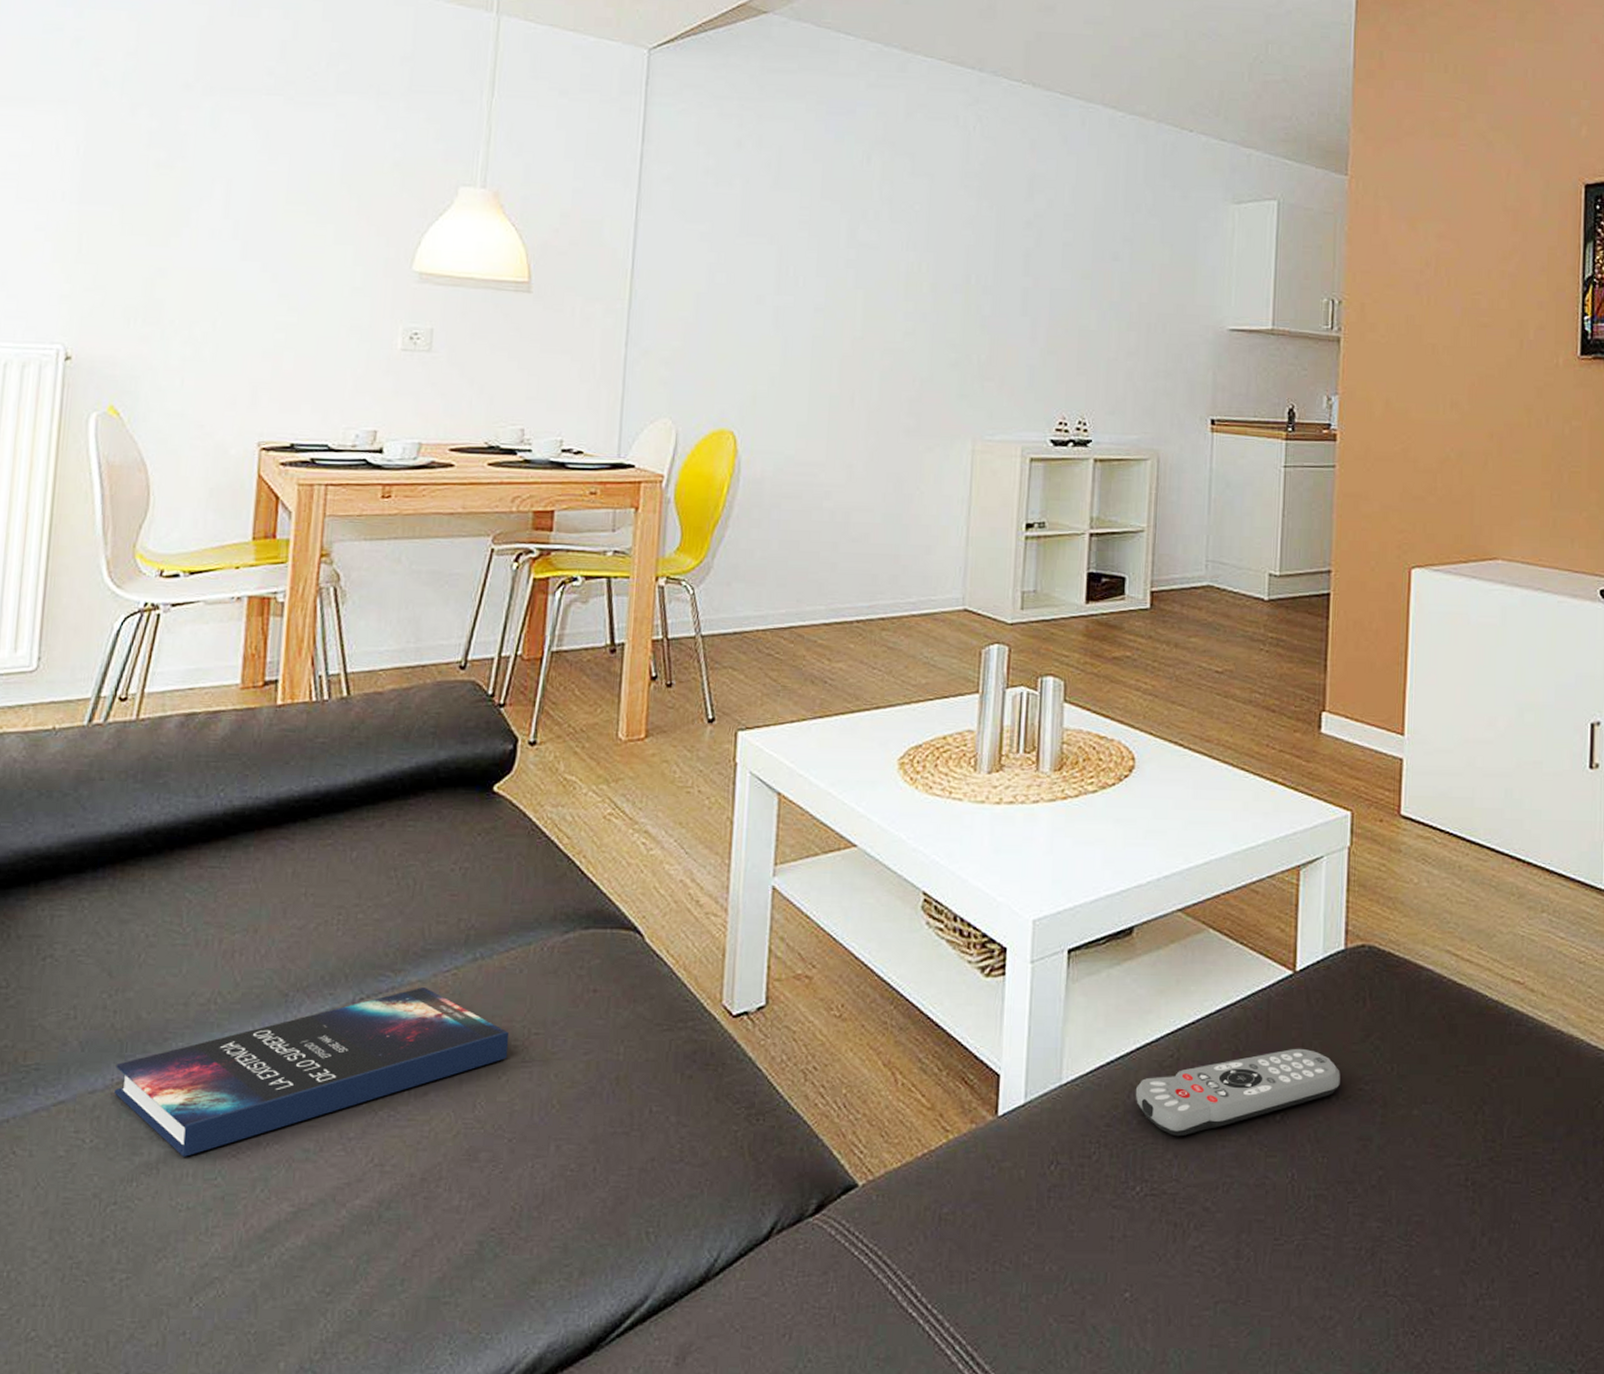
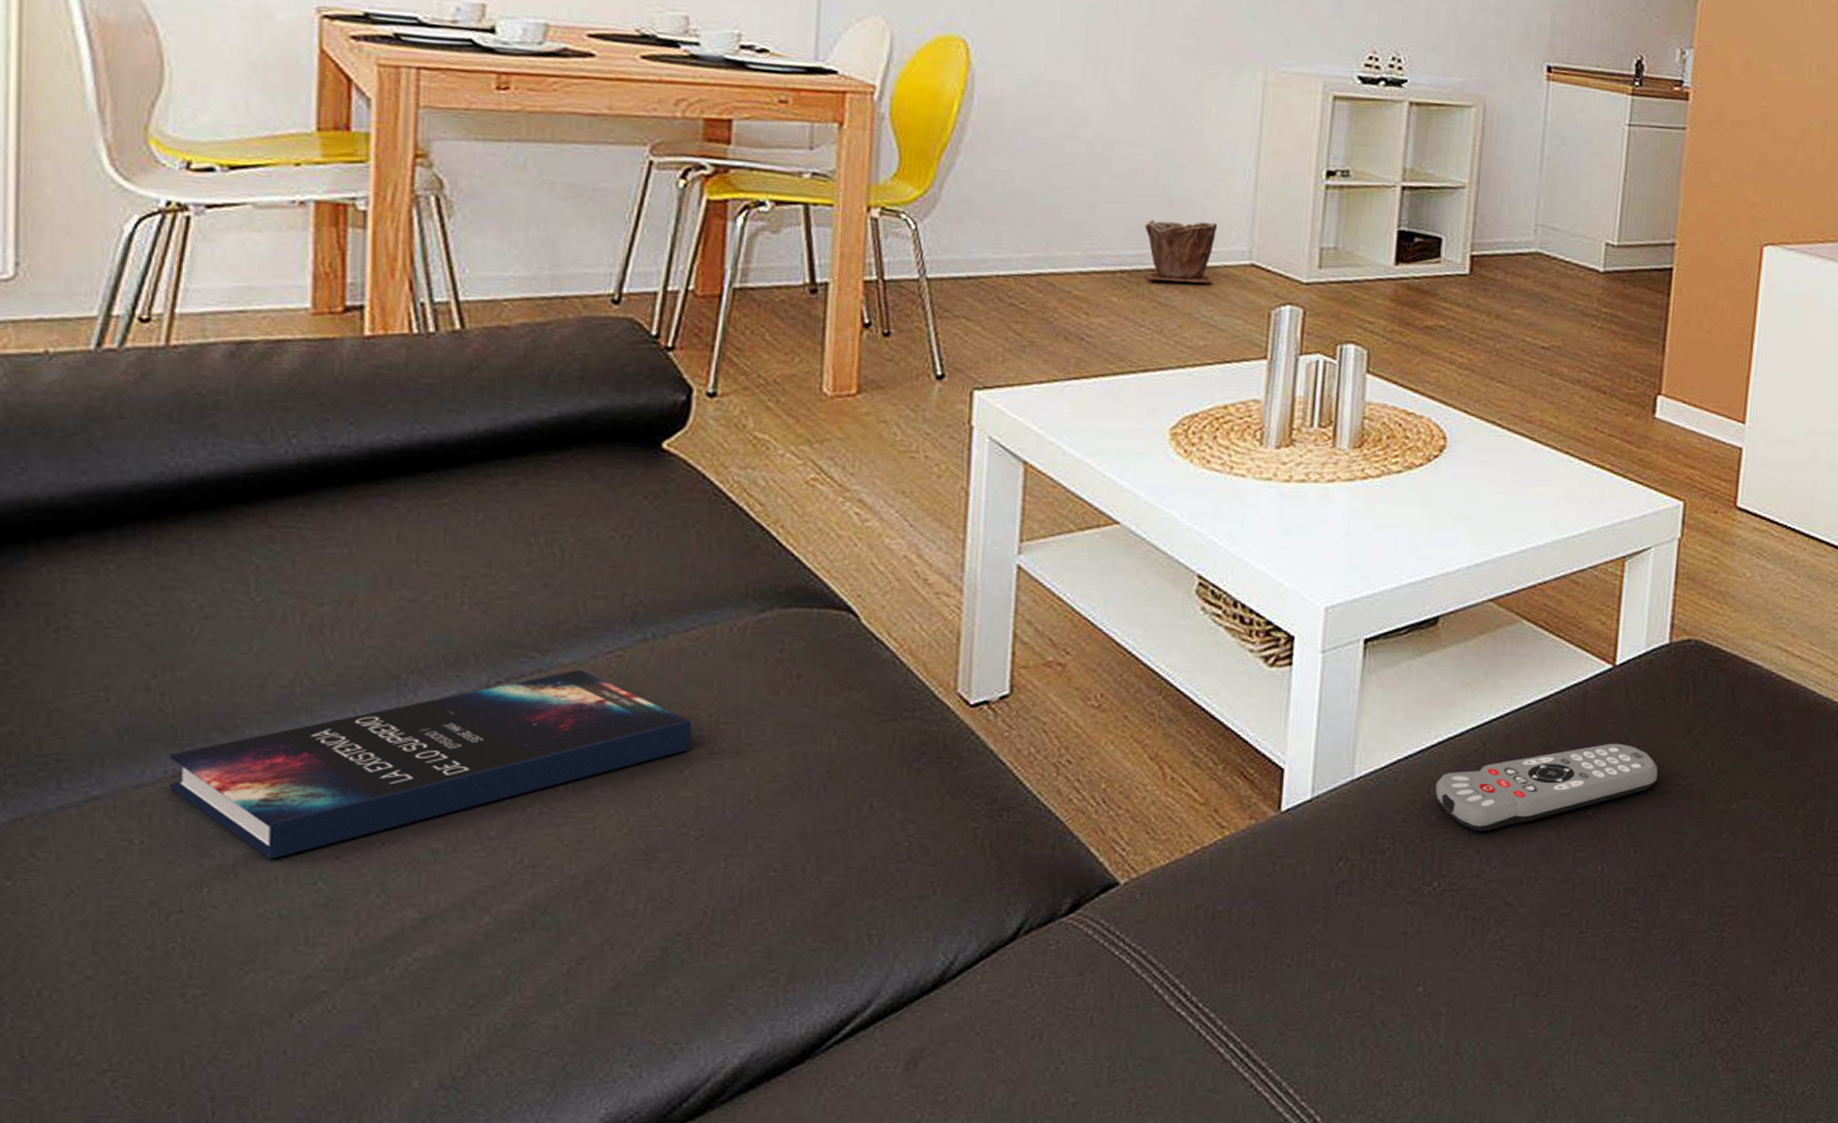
plant pot: none [875,574,935,628] -> present [1144,220,1217,284]

